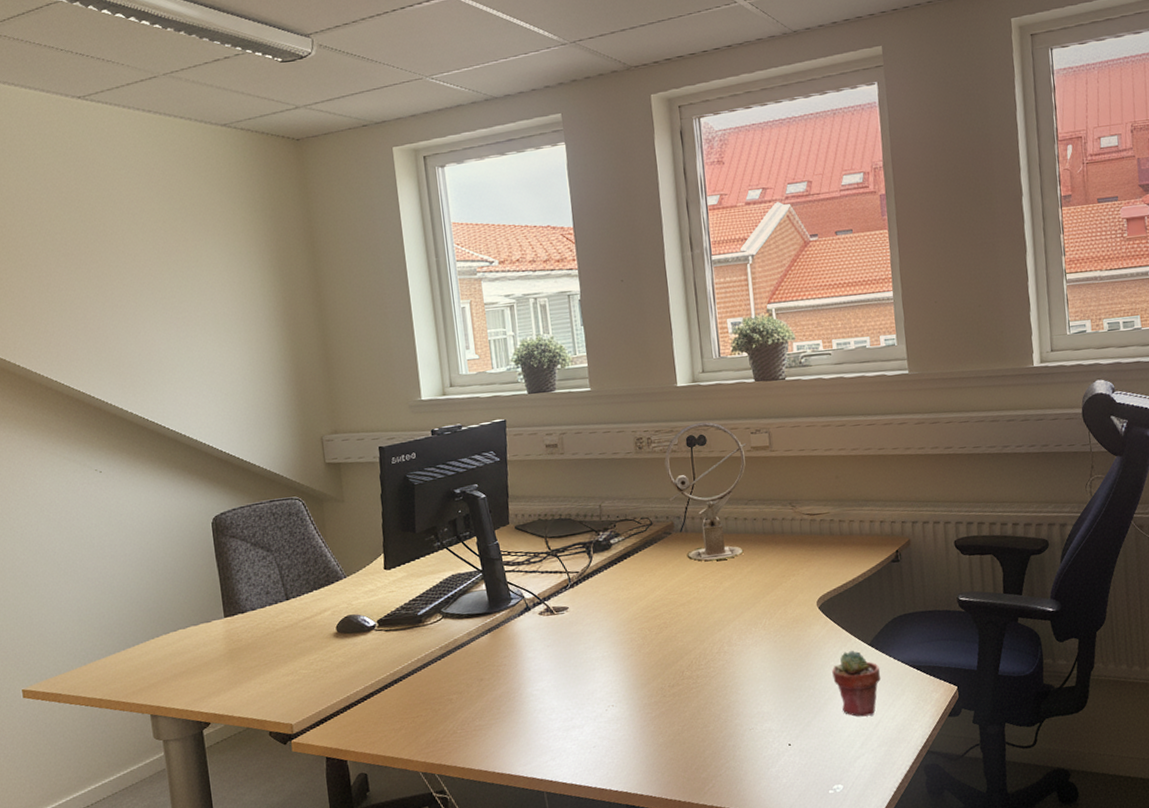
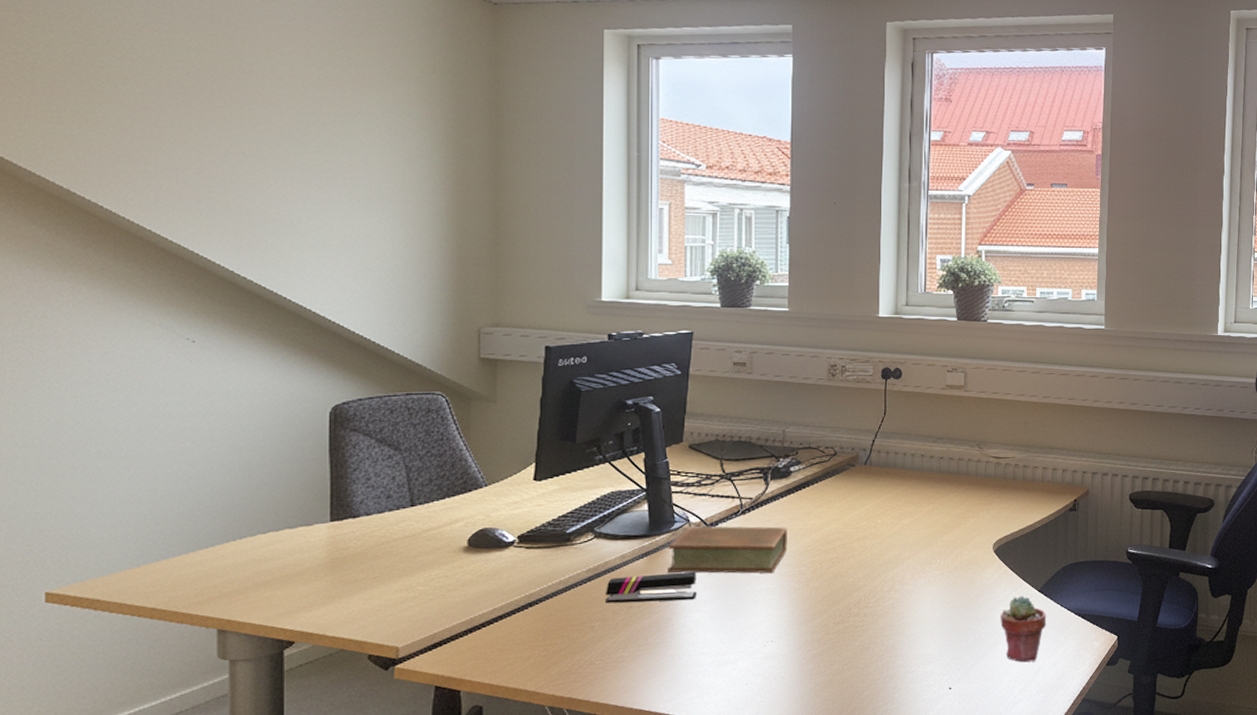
stapler: none [458,644,540,678] -> present [606,572,698,604]
book: none [507,597,617,646] -> present [668,525,787,574]
sundial: present [664,422,747,562] -> none [857,356,942,498]

